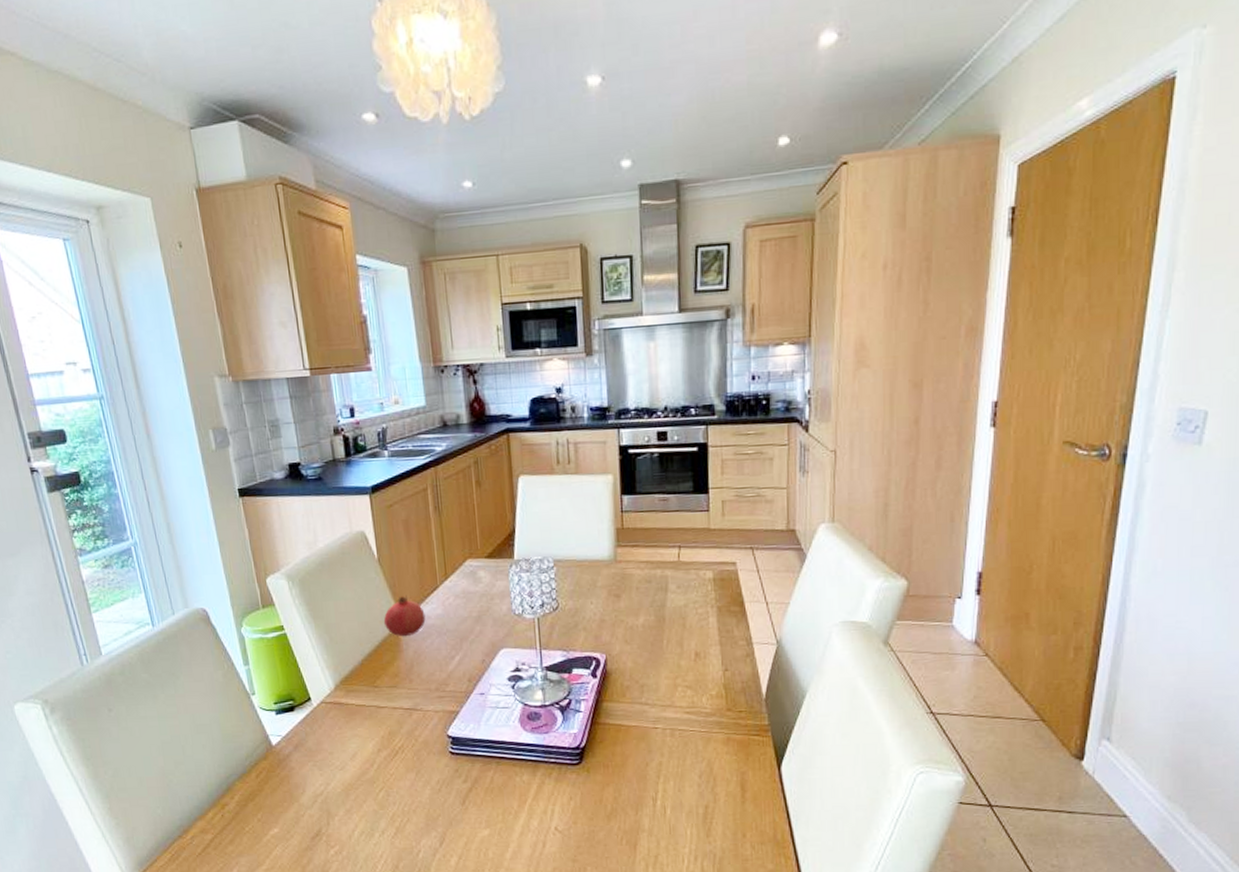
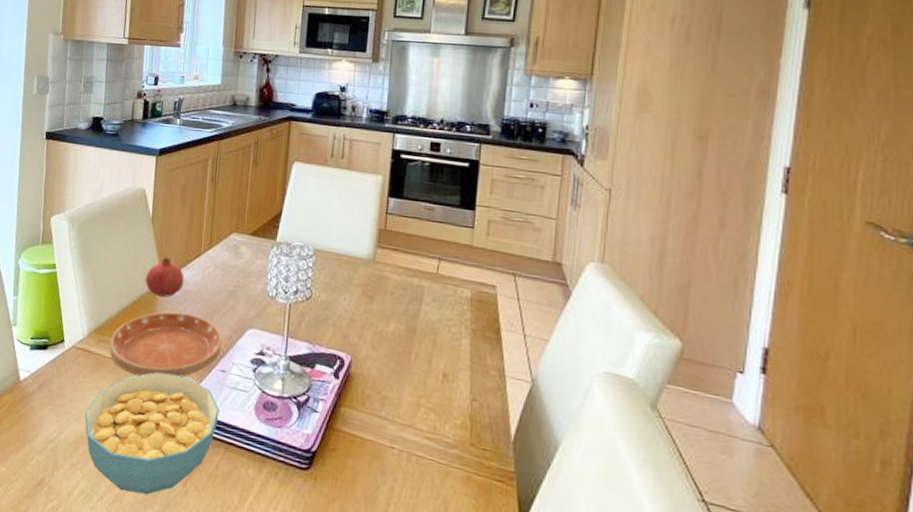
cereal bowl: none [348,707,486,823] -> present [84,372,220,495]
saucer: none [360,647,476,717] -> present [109,311,222,378]

